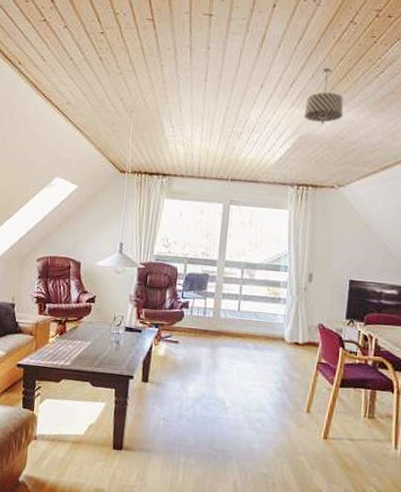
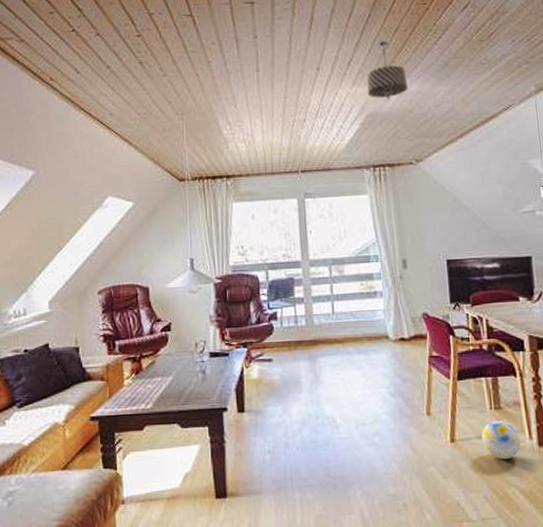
ball: none [352,427,386,463] -> present [482,420,521,460]

